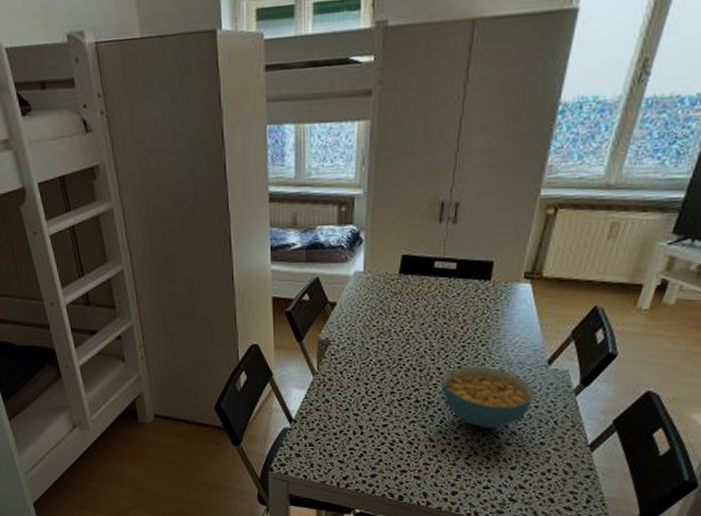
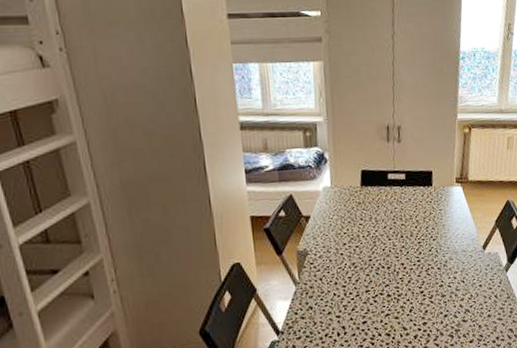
cereal bowl: present [441,366,536,429] -> none [406,257,478,311]

